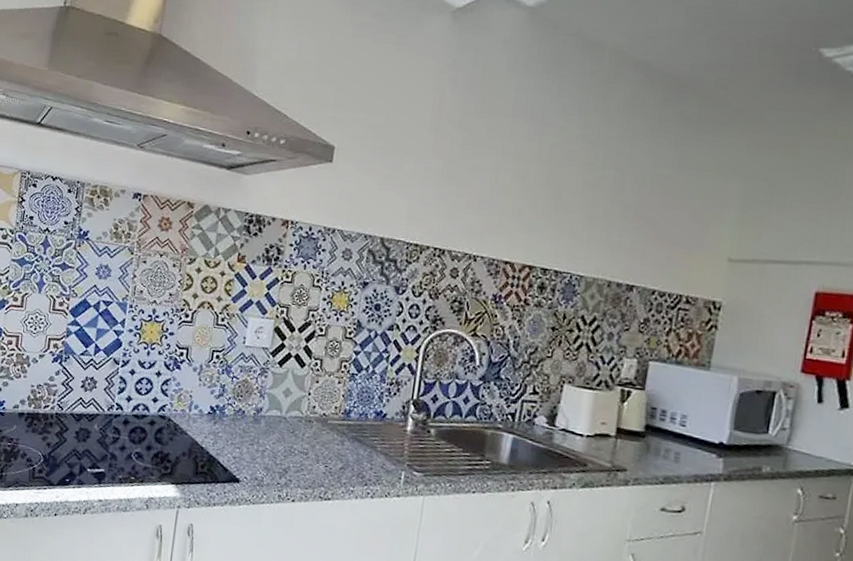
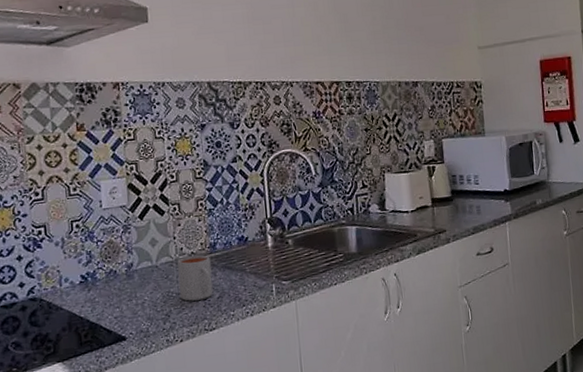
mug: none [301,416,342,466] -> present [177,255,213,301]

